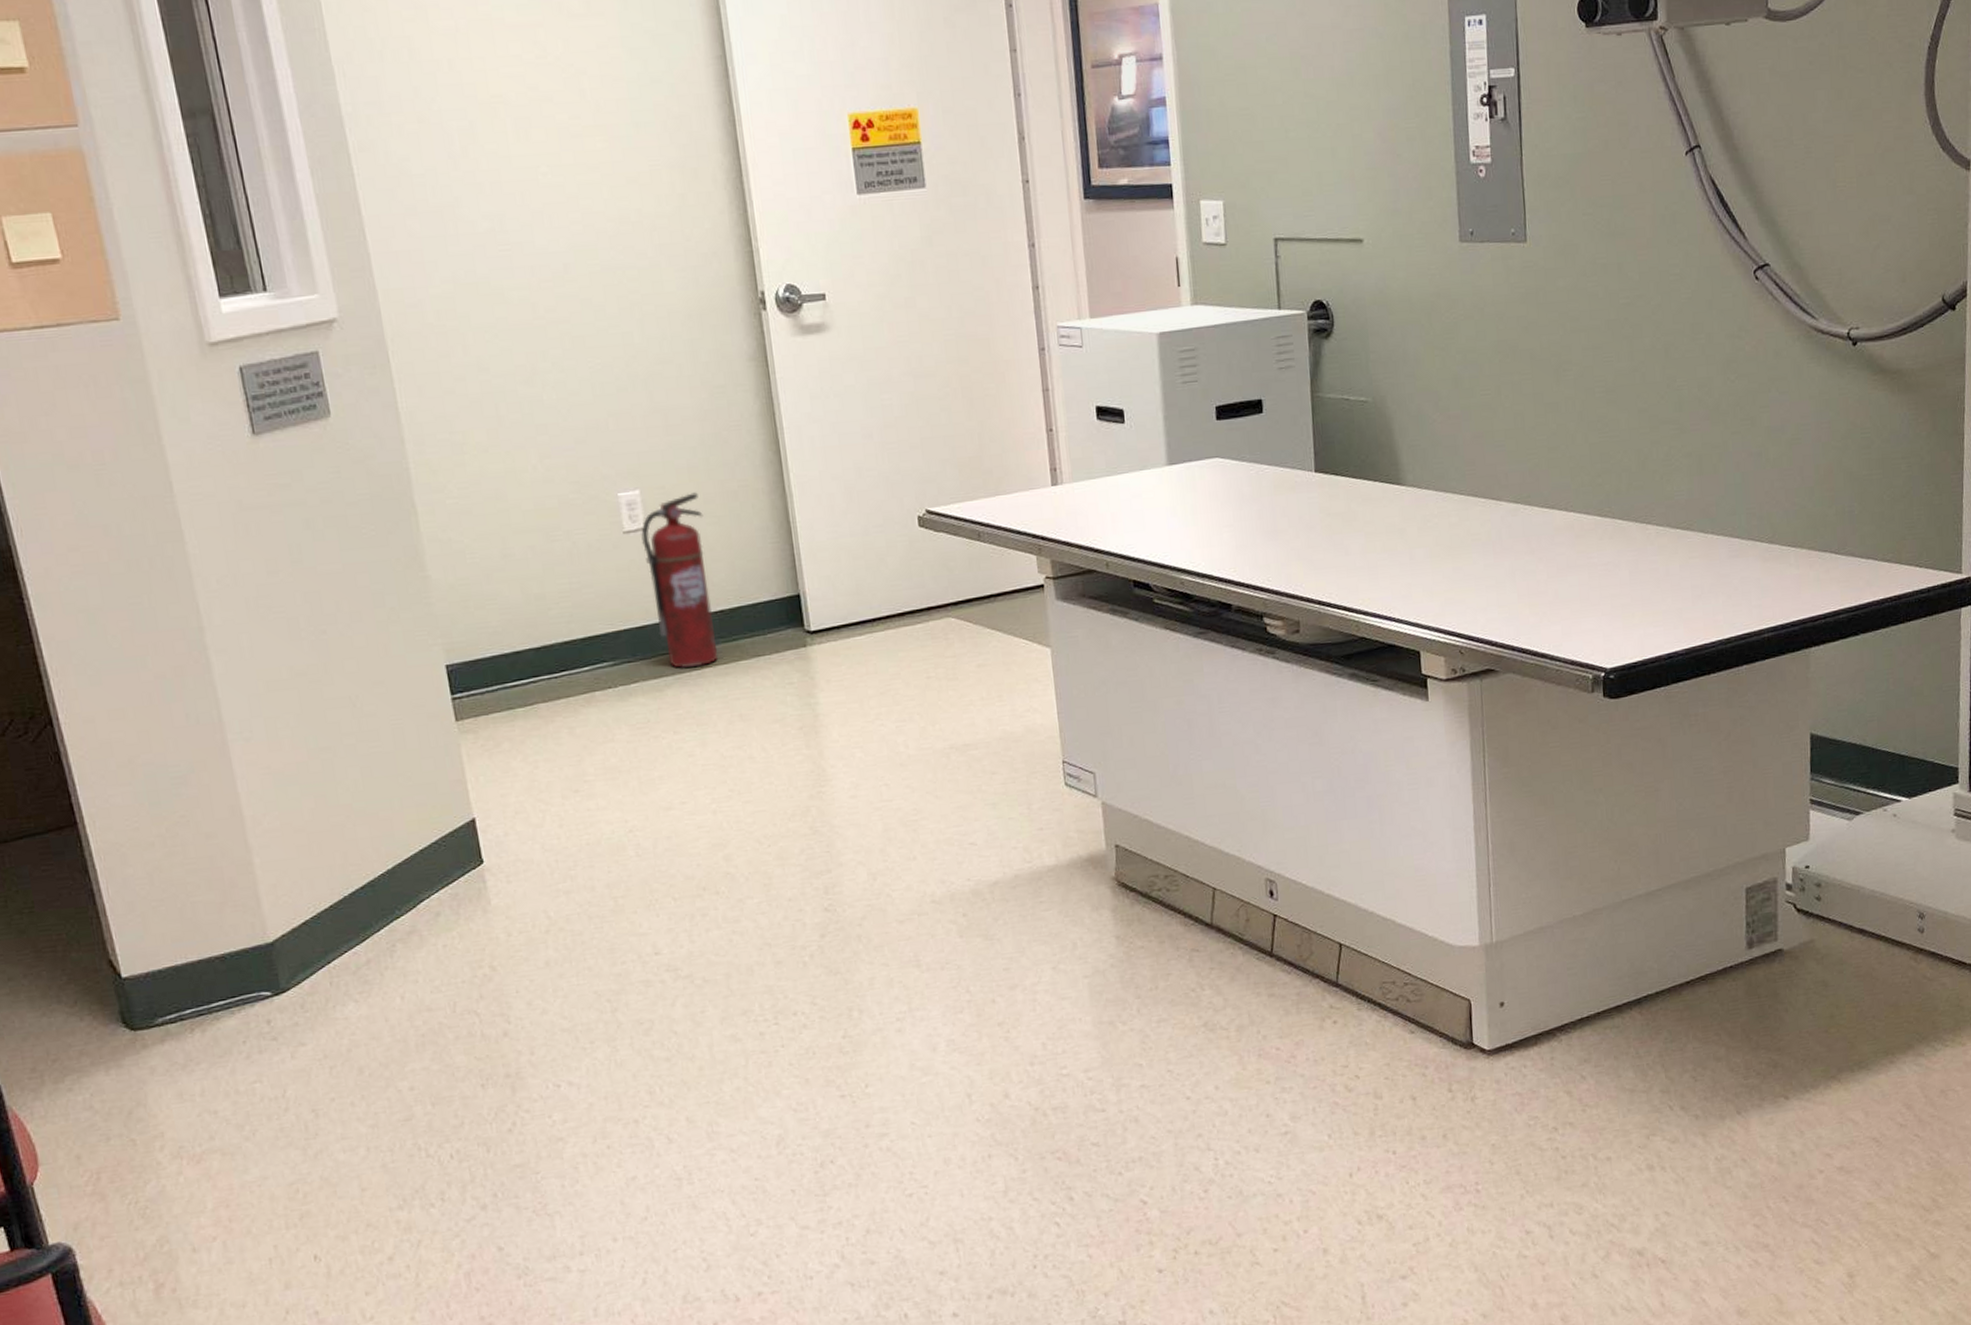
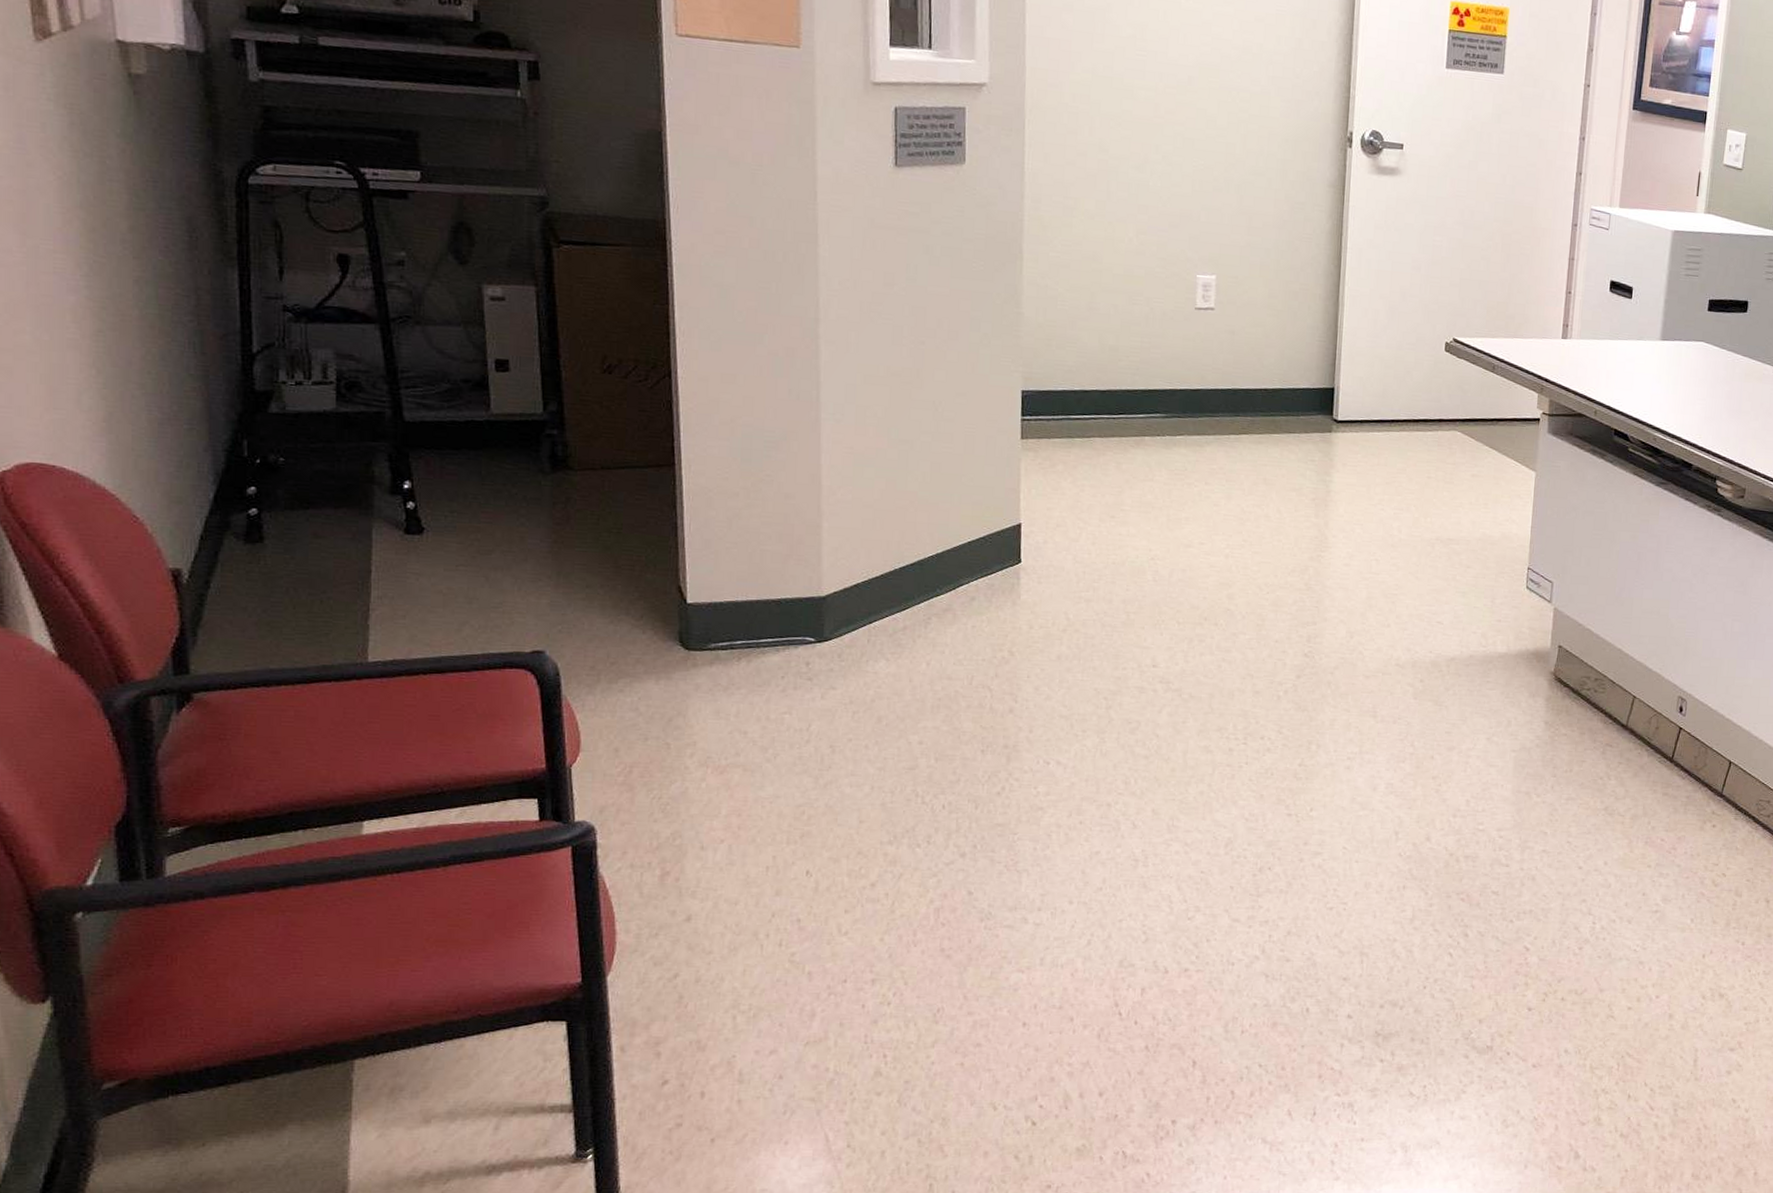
fire extinguisher: present [641,492,719,668] -> none [1209,286,1266,433]

